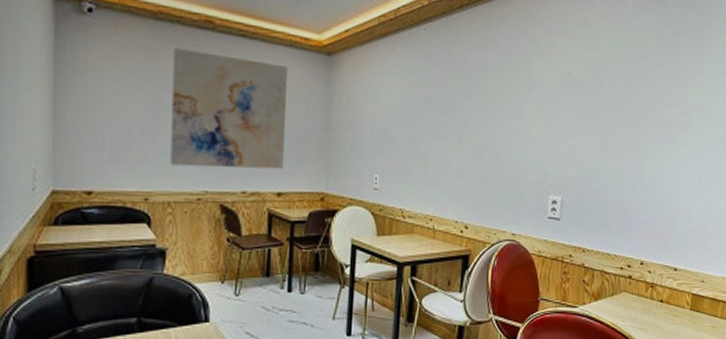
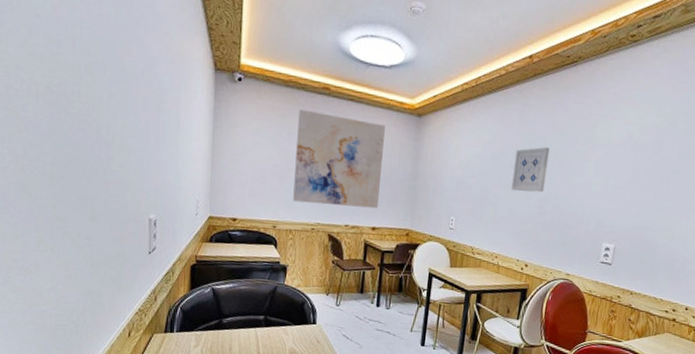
wall art: none [443,88,484,141] -> present [511,147,550,193]

